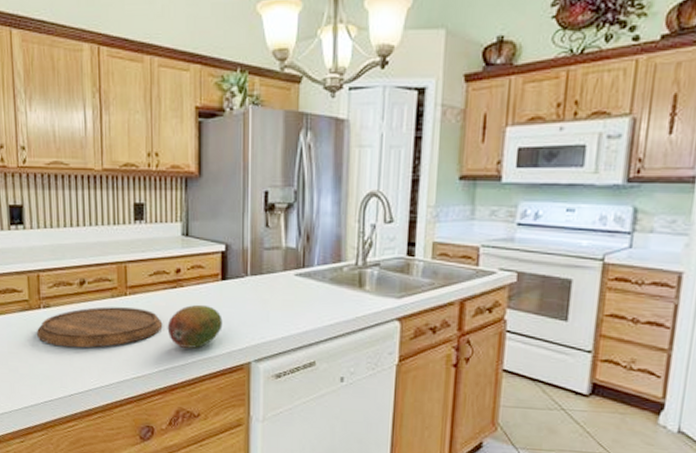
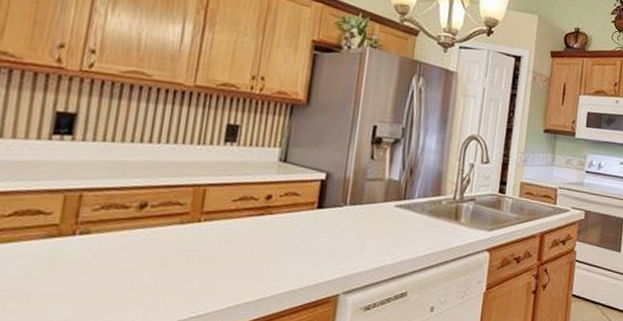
cutting board: present [37,306,163,348] -> none [62,234,241,283]
fruit: present [167,304,223,349] -> none [245,233,313,281]

